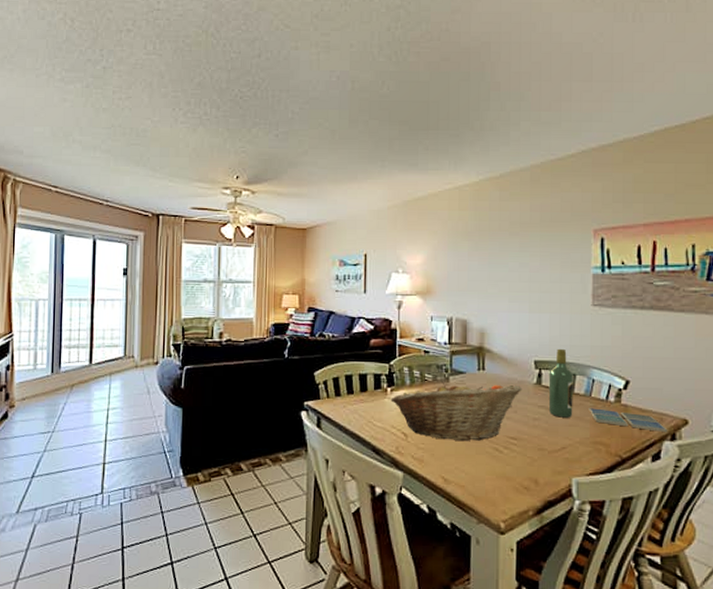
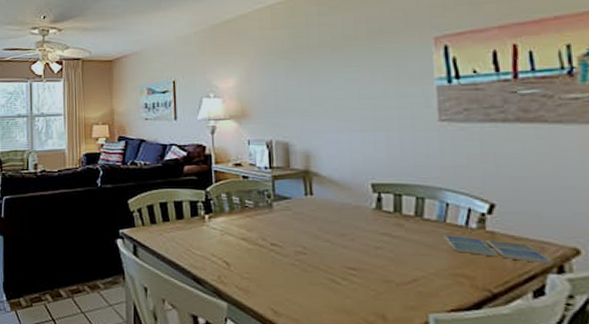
fruit basket: present [390,381,523,441] -> none [209,207,359,271]
wine bottle: present [548,348,573,418] -> none [390,169,424,246]

